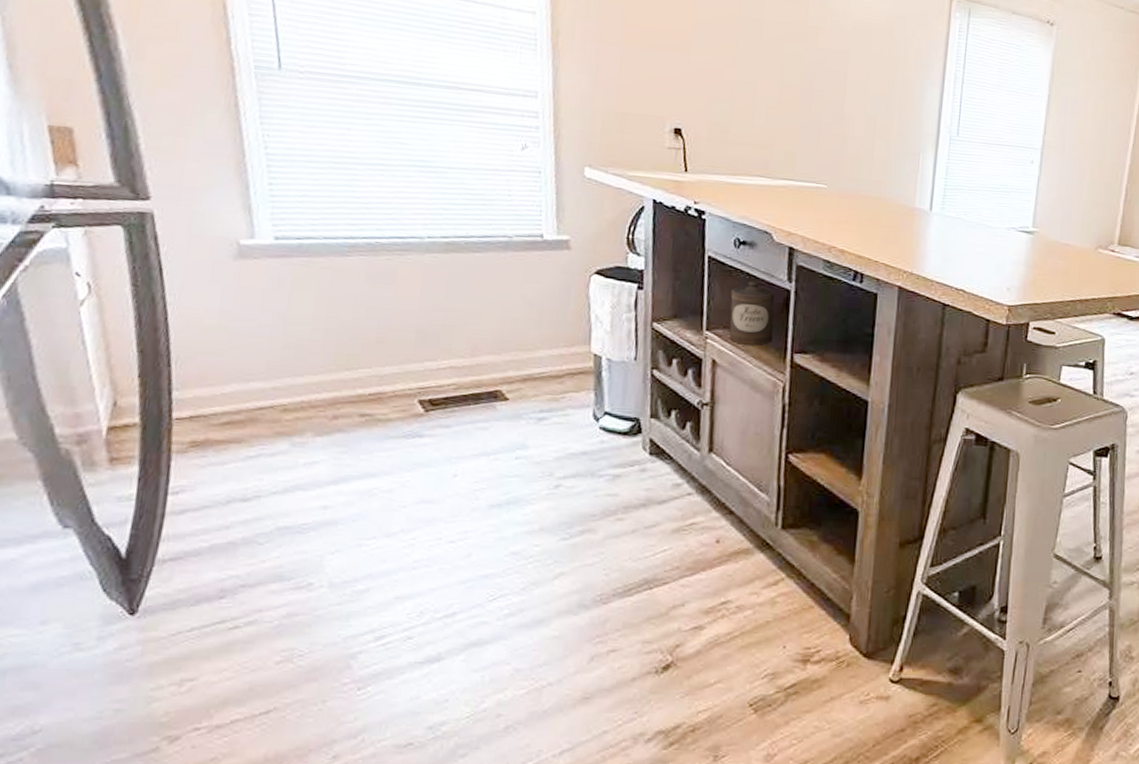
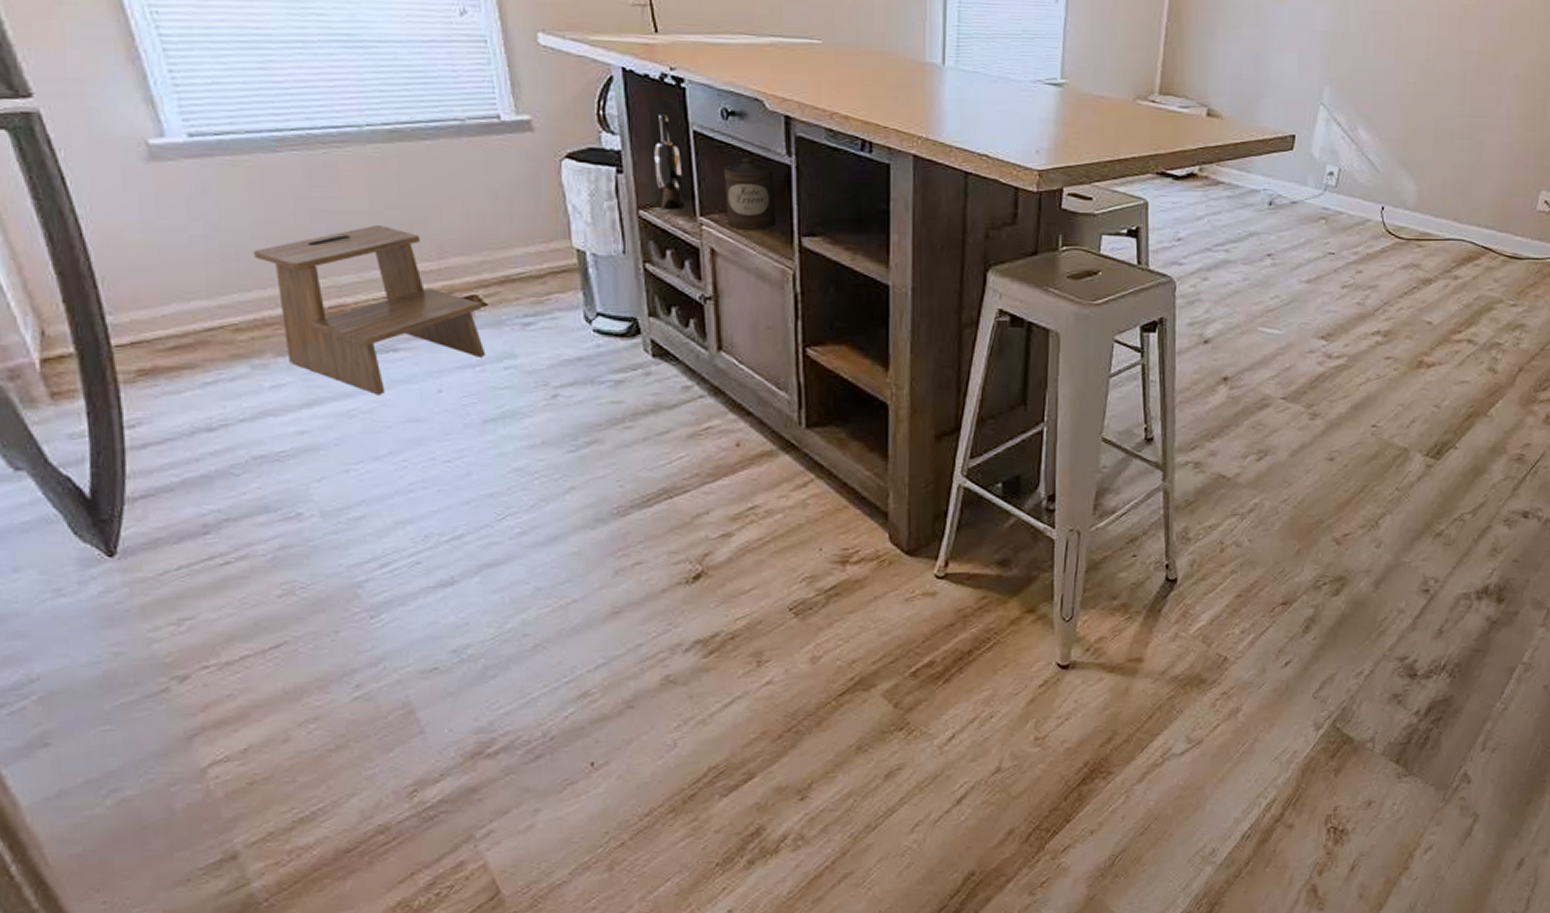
step stool: none [311,324,504,477] -> present [252,225,486,396]
wine bottle: none [670,240,695,324] -> present [652,114,685,209]

